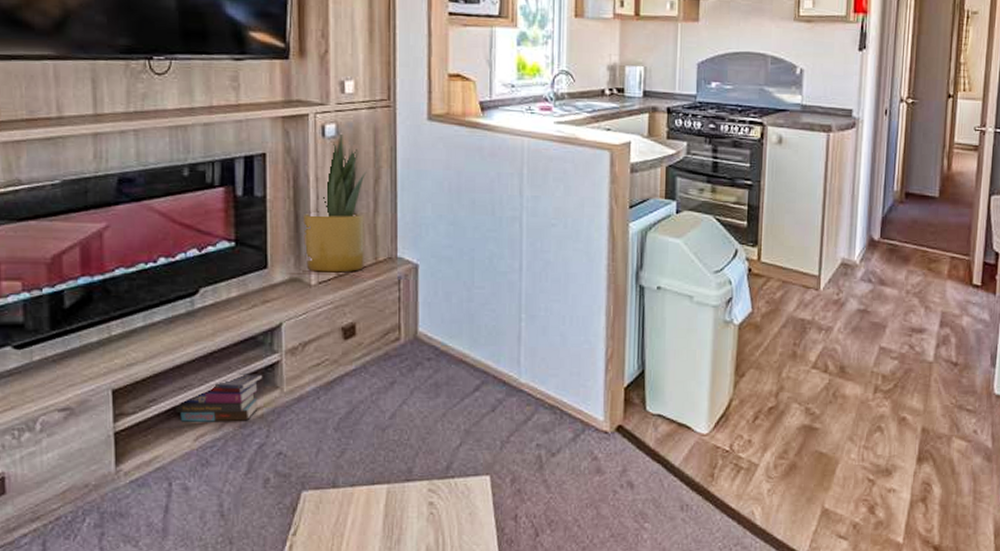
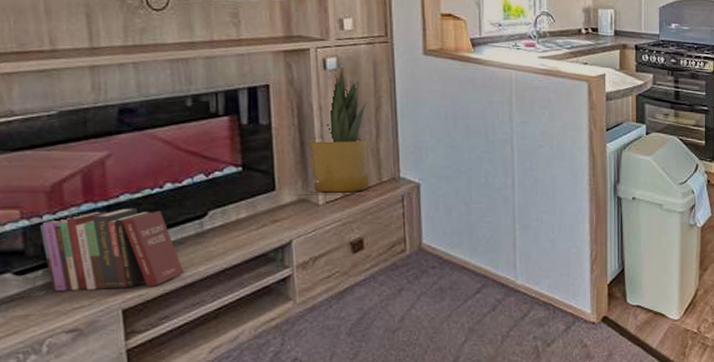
books: none [40,283,173,368] -> present [40,208,184,291]
books: present [176,374,263,423] -> none [189,288,276,337]

